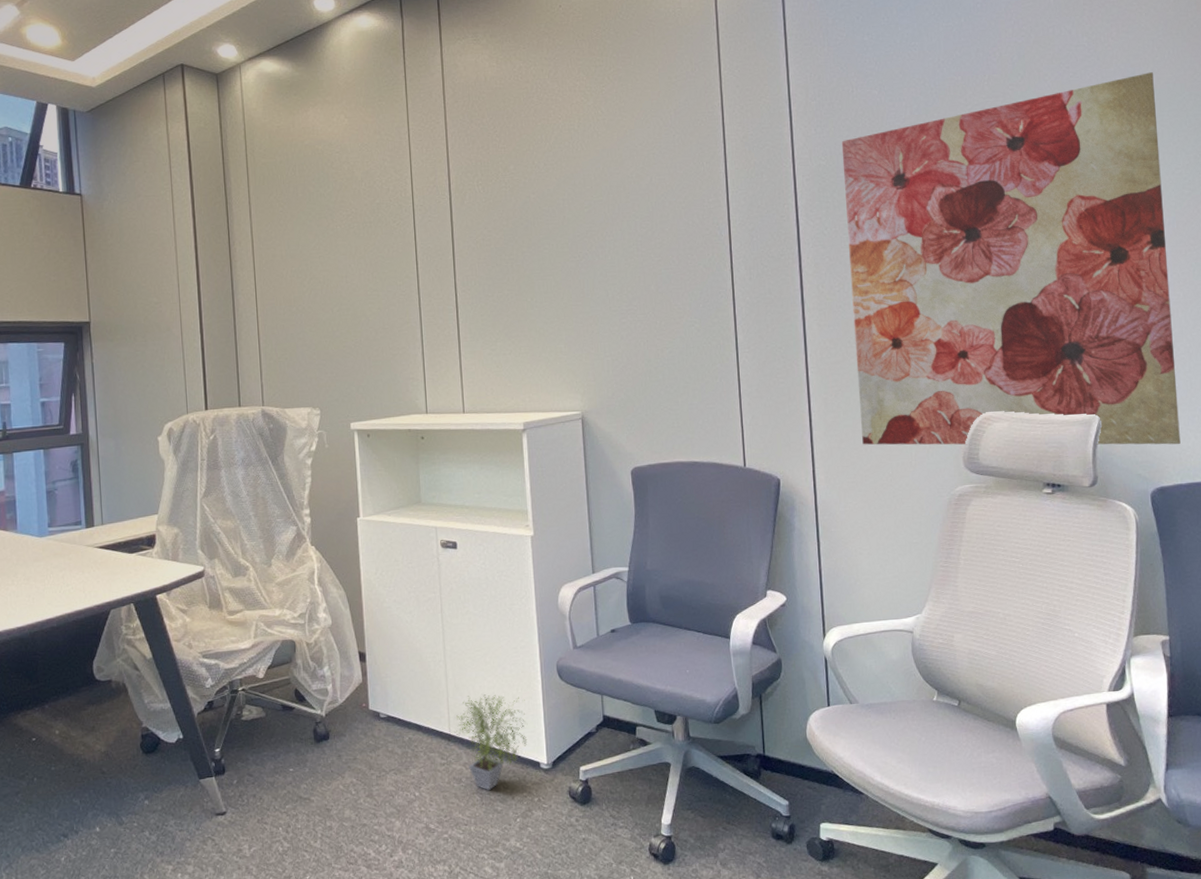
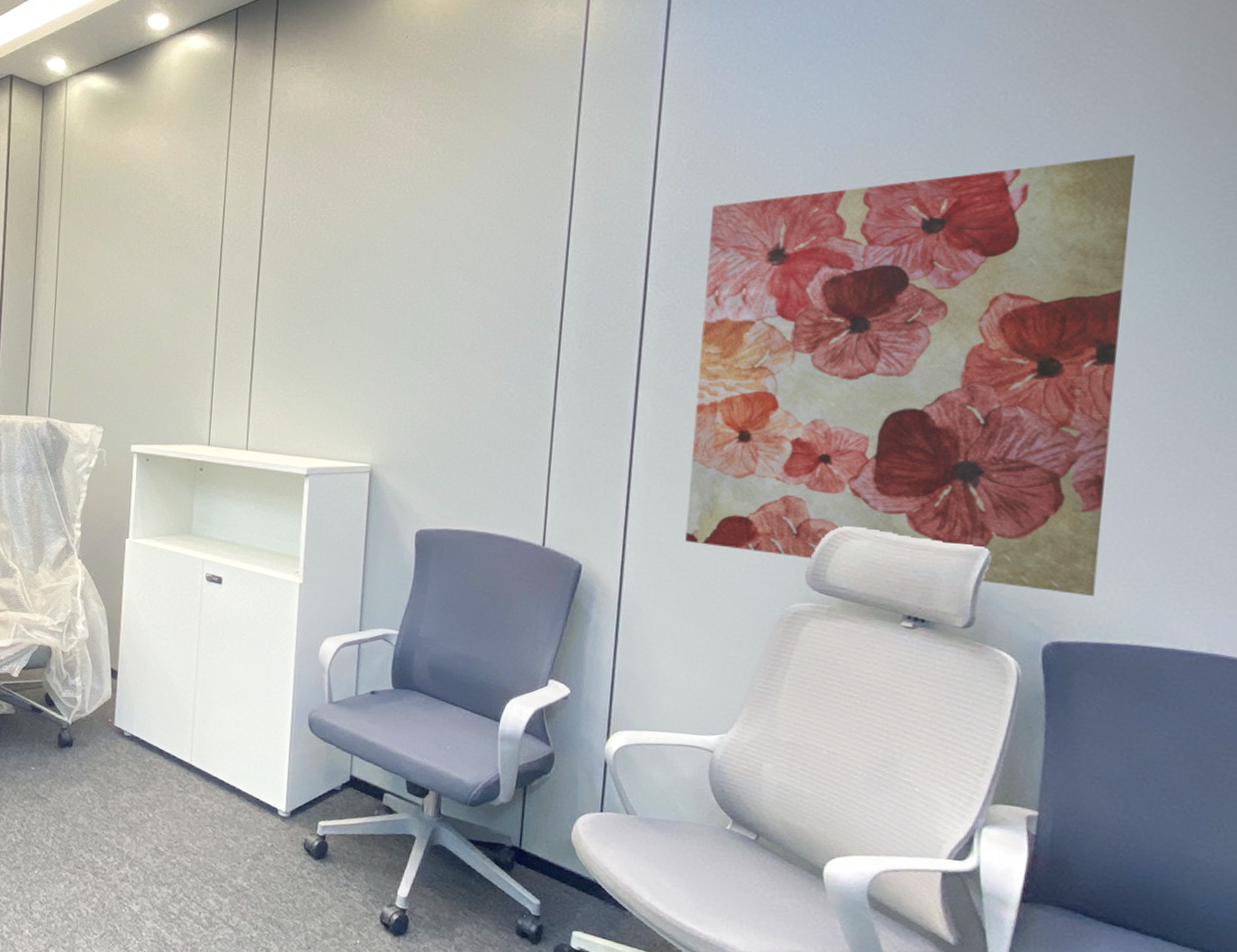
potted plant: present [454,694,528,791] -> none [195,730,271,827]

